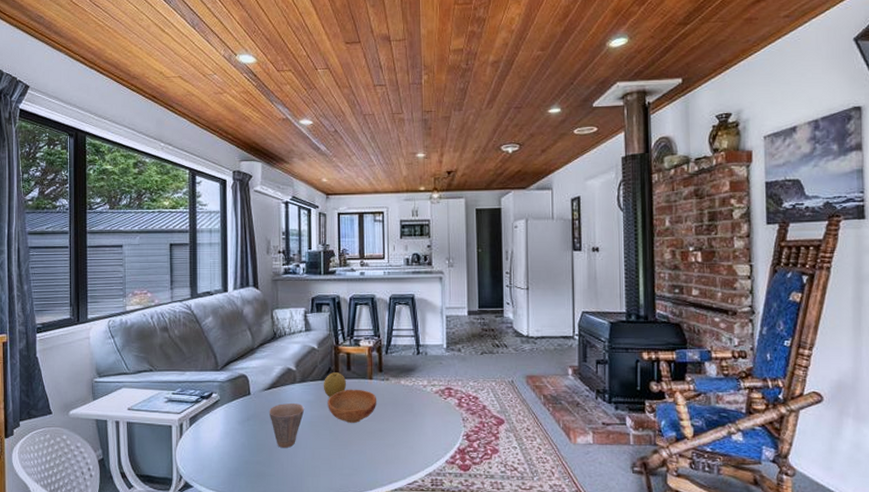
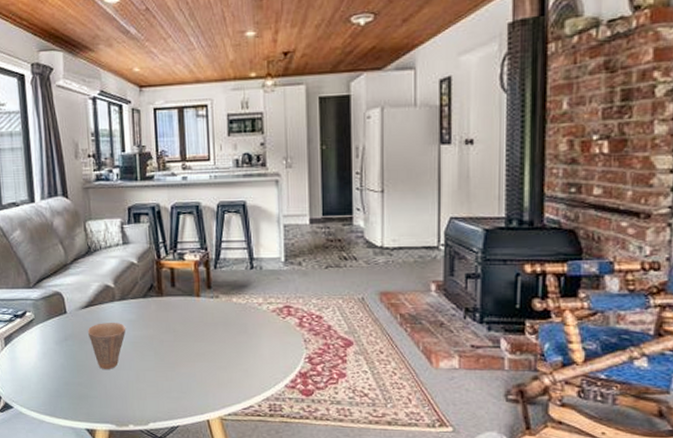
fruit: present [323,372,347,398] -> none [145,289,172,317]
bowl: present [328,389,377,423] -> none [151,307,206,344]

